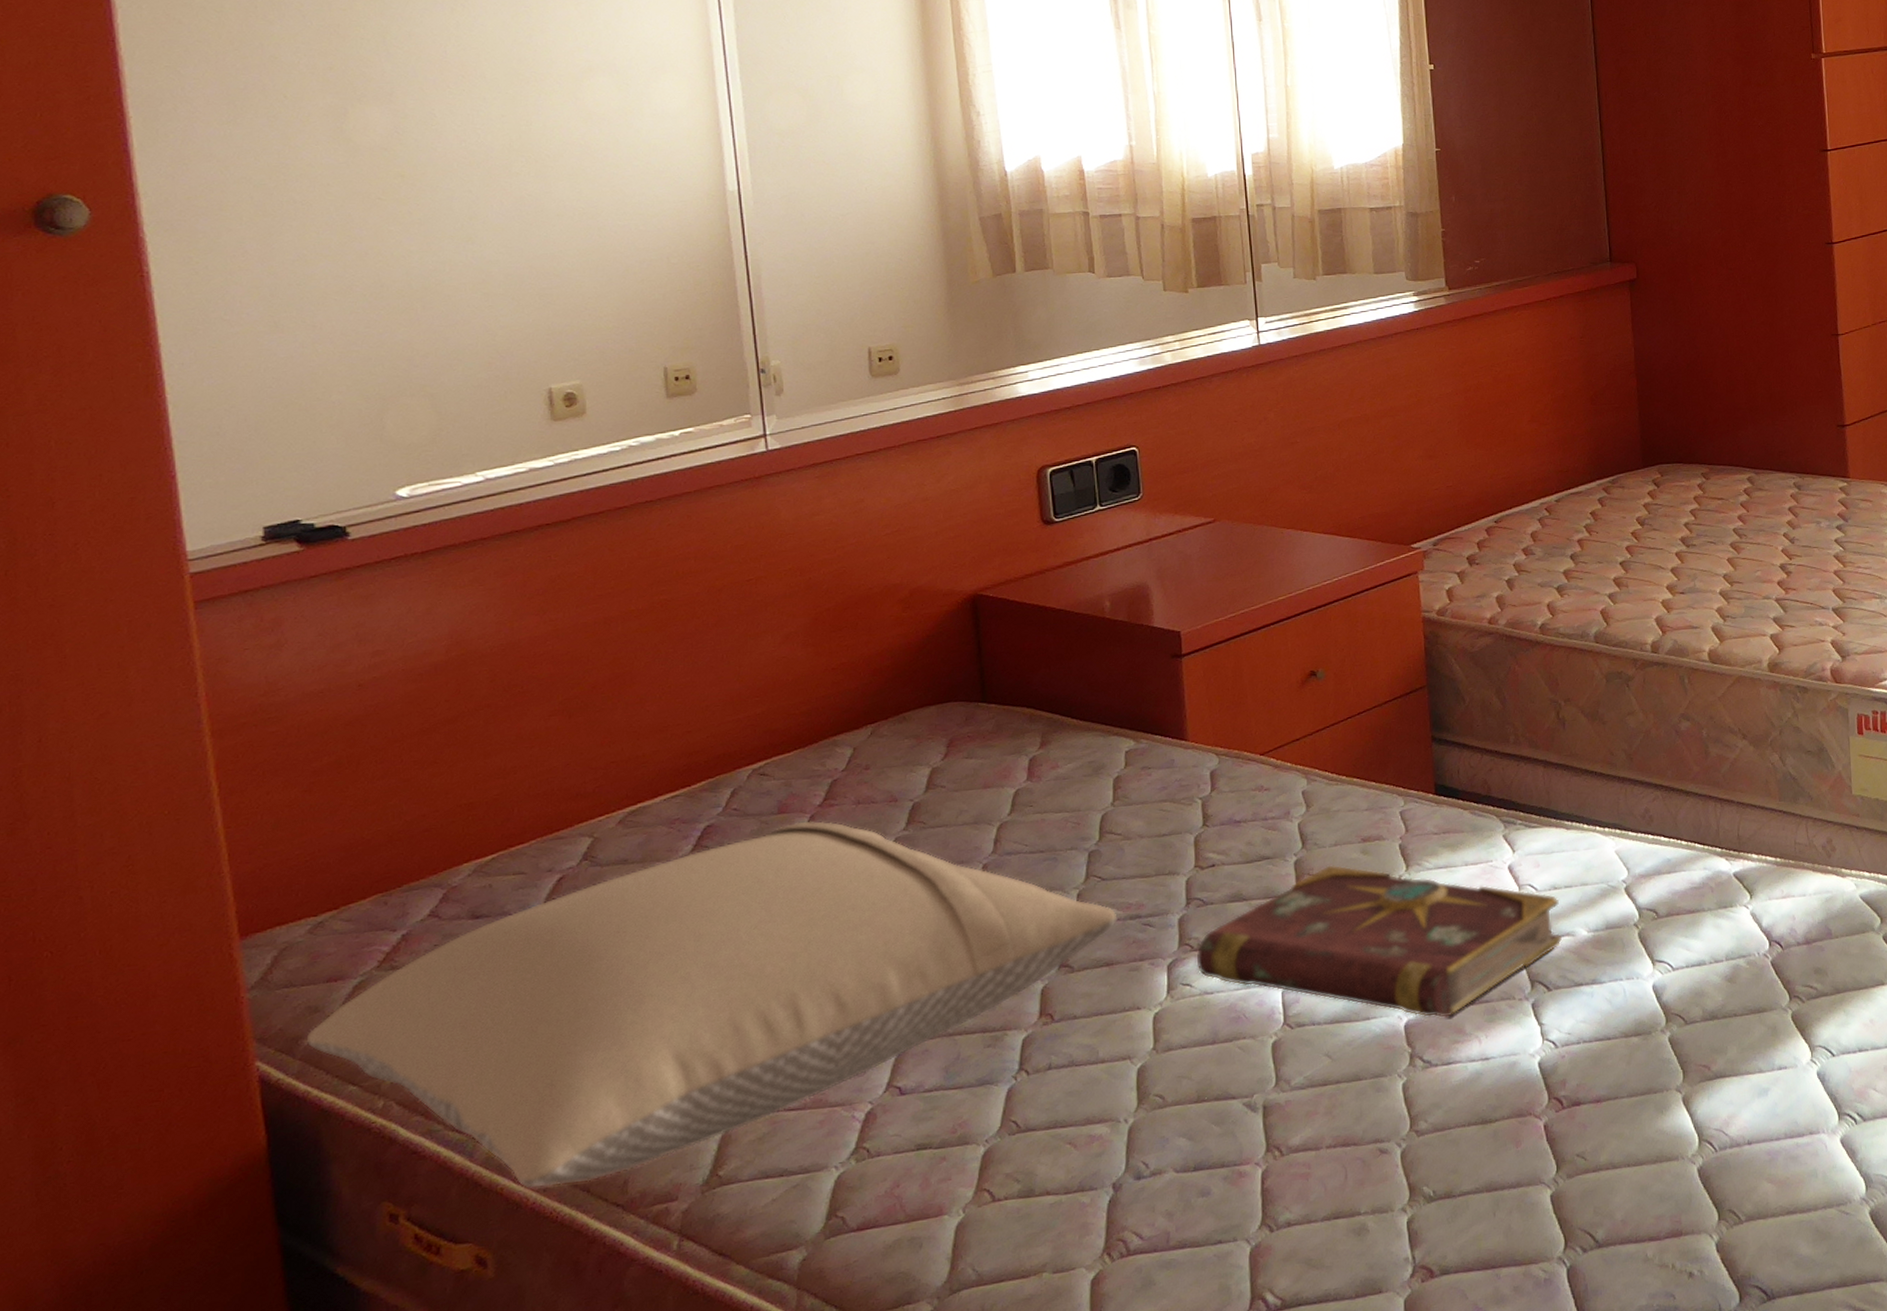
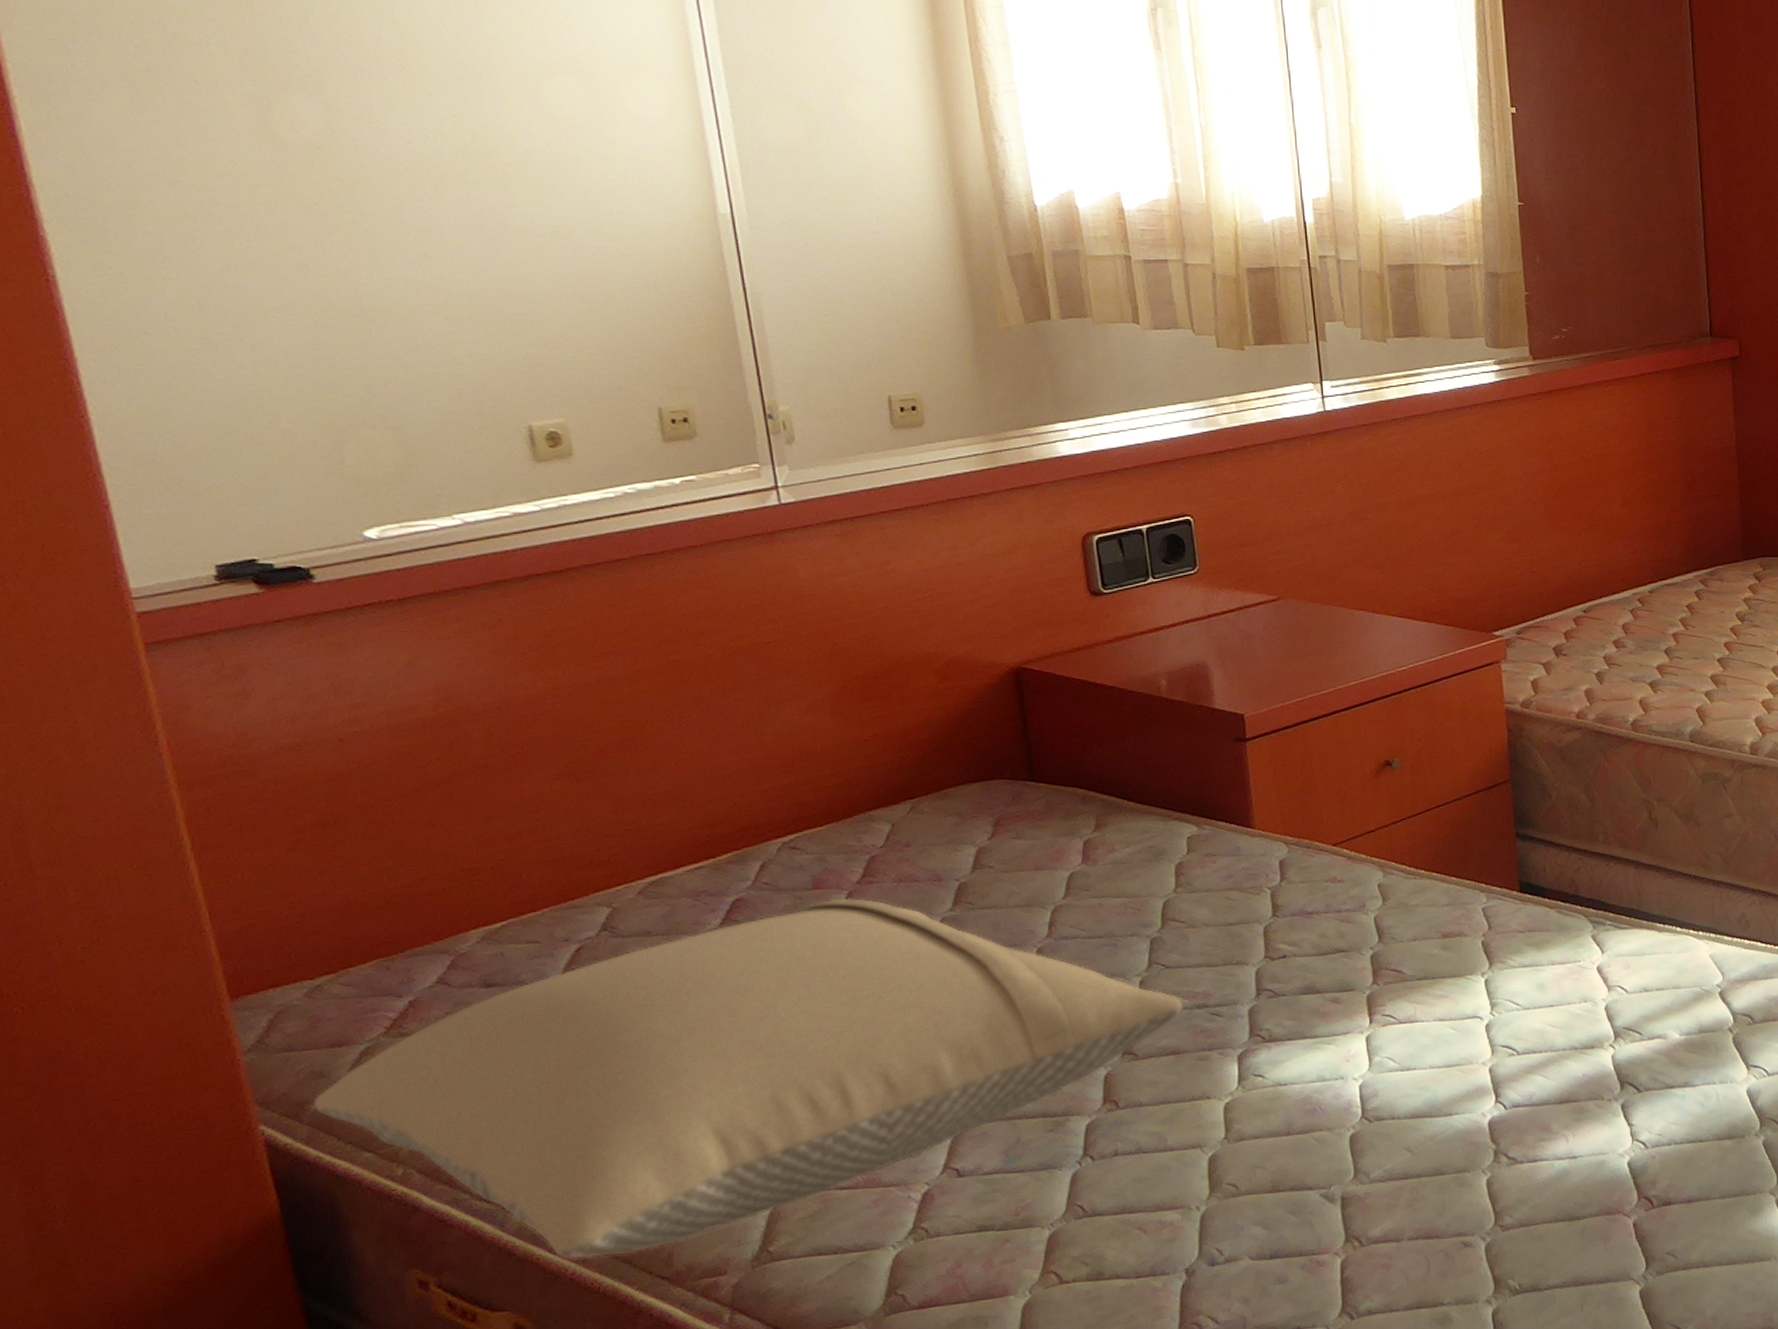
book: present [1196,865,1562,1018] -> none [1268,960,1653,1116]

